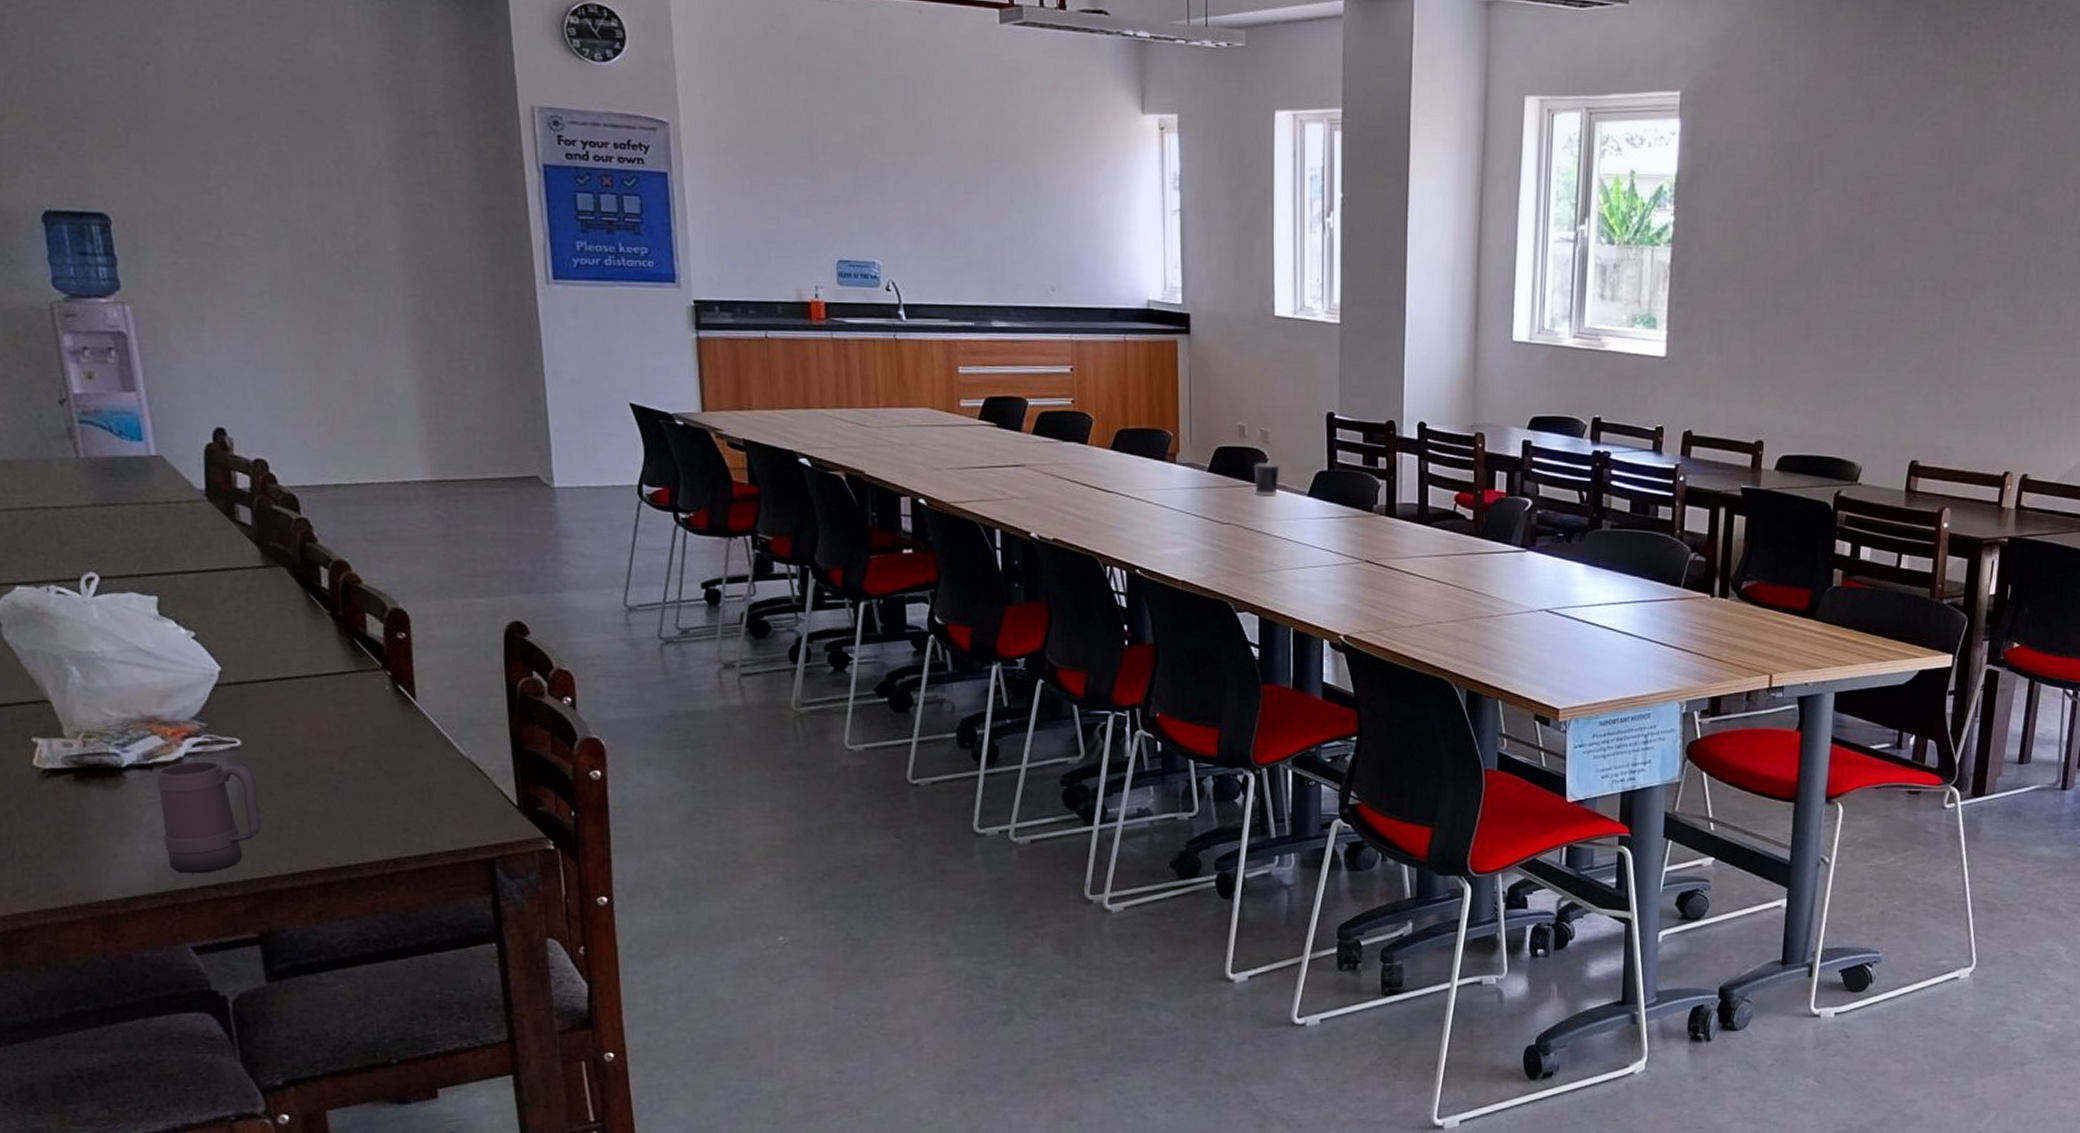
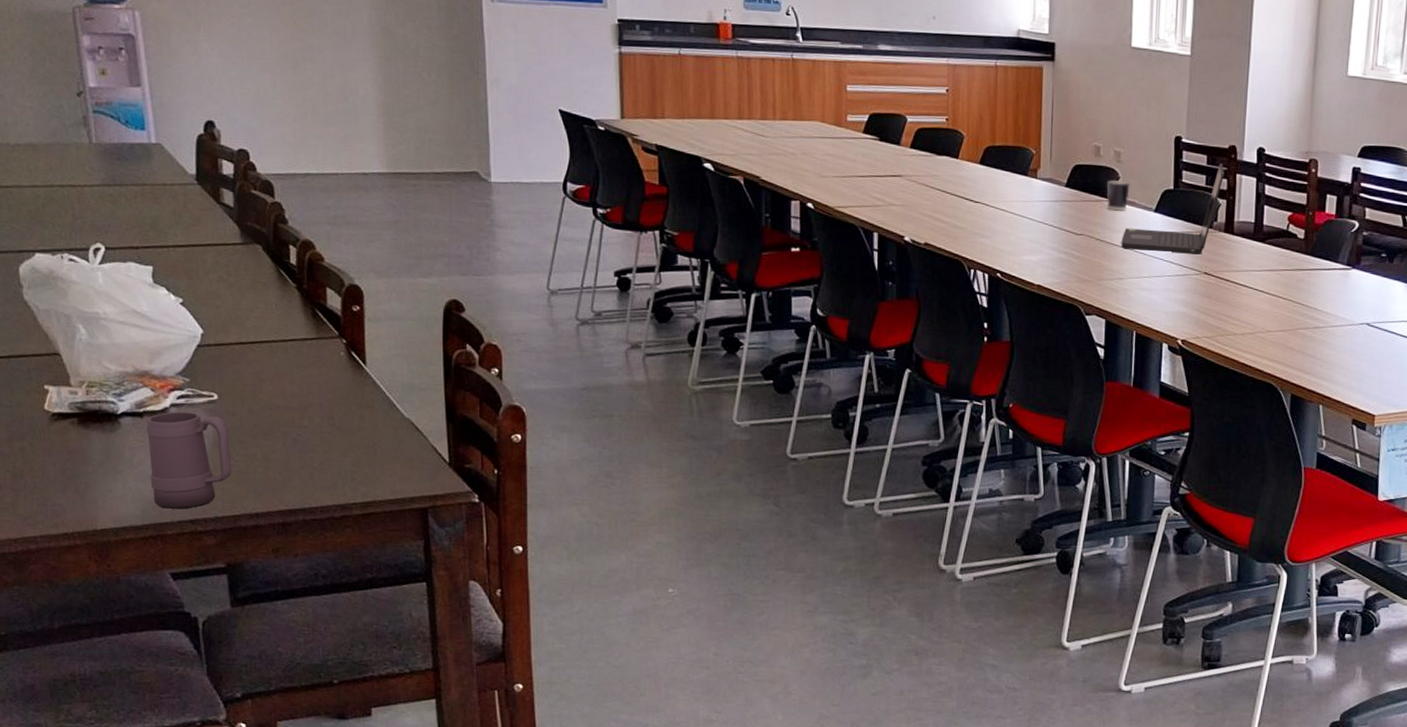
laptop: none [1272,441,1383,541] -> present [1121,163,1224,255]

